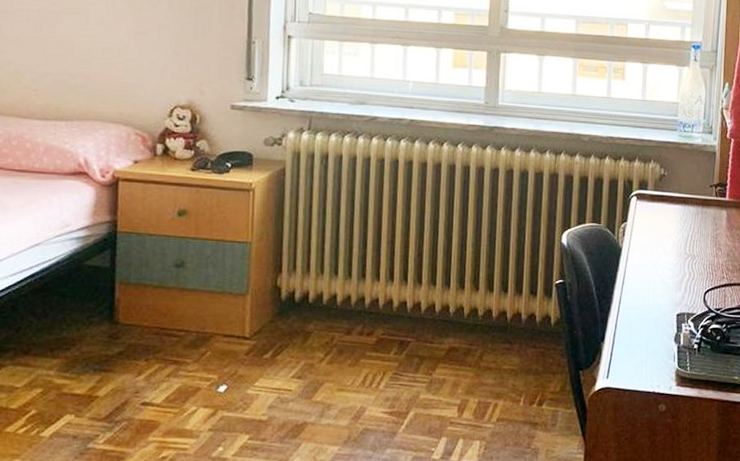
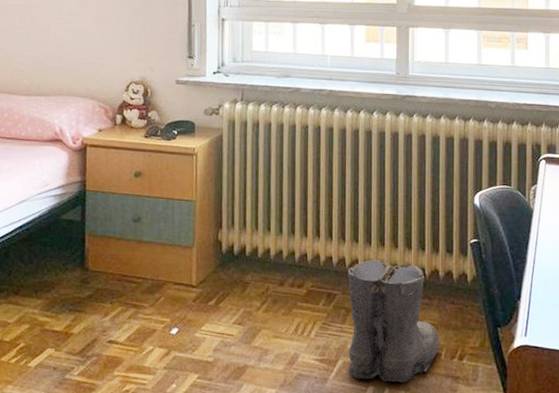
boots: none [415,303,519,432] -> present [344,259,439,383]

